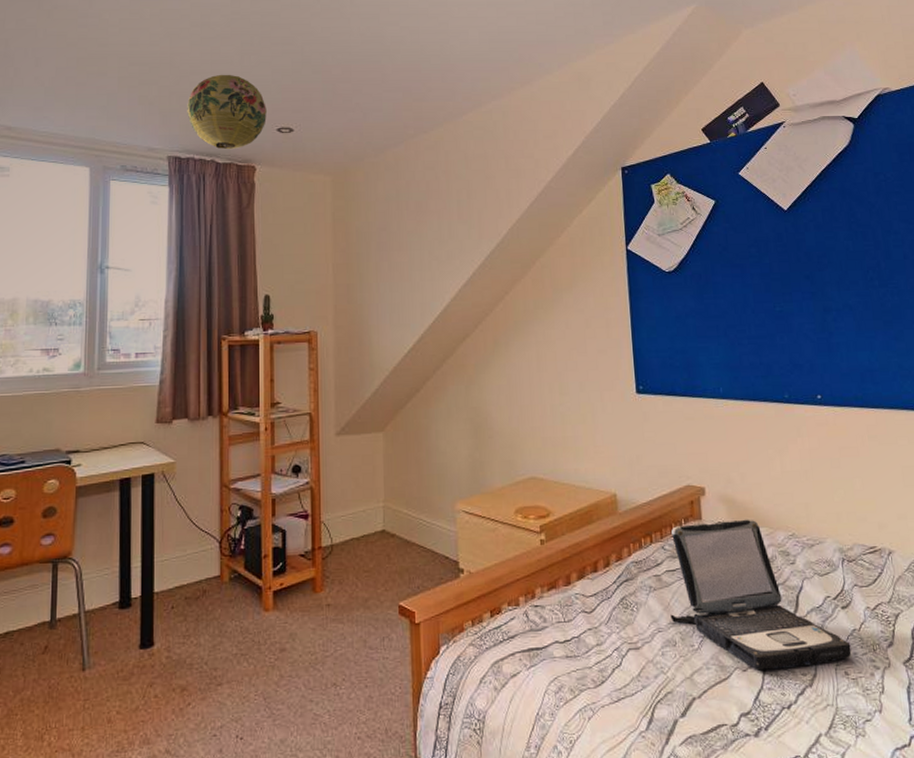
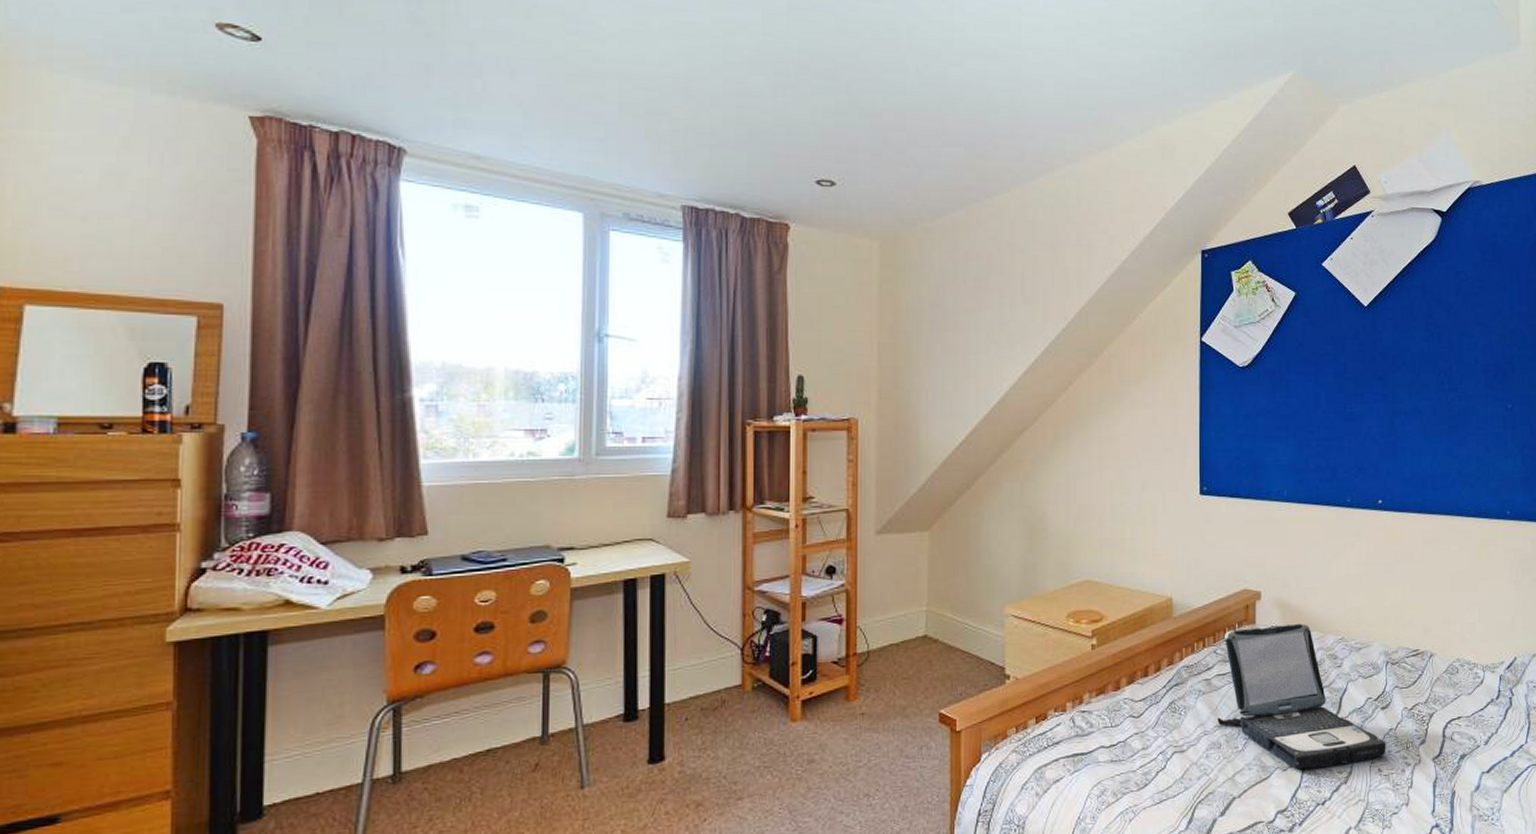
paper lantern: present [187,74,267,150] -> none [706,109,804,203]

